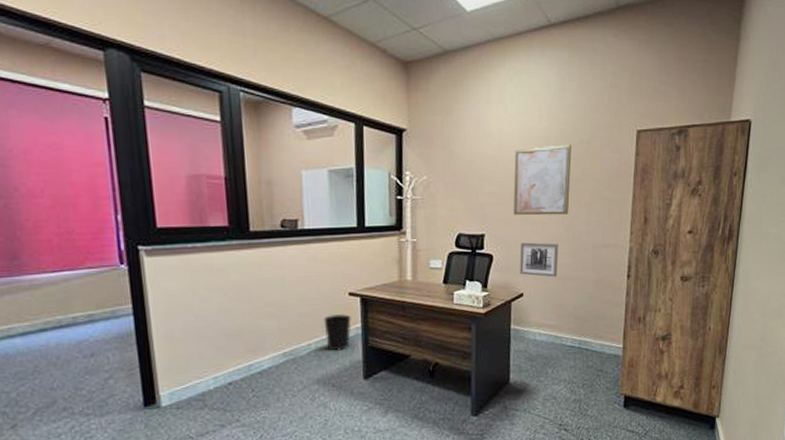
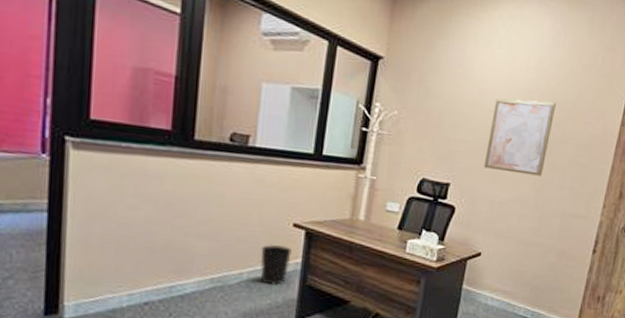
wall art: present [519,242,559,277] -> none [481,198,526,241]

